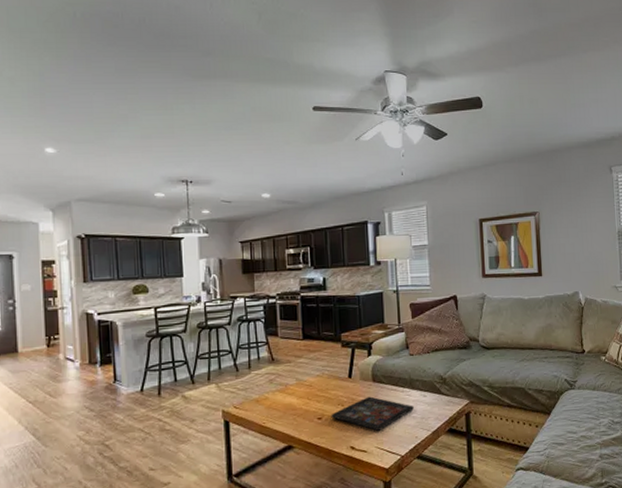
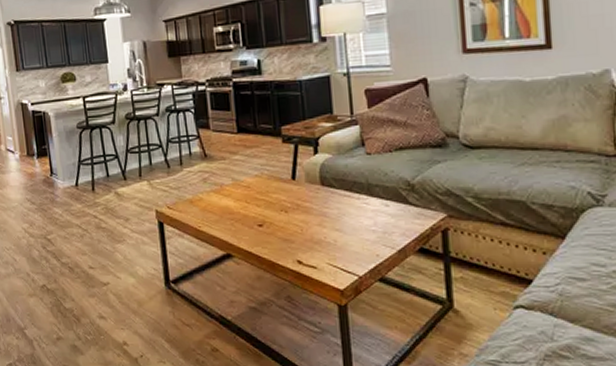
decorative tray: present [331,396,414,431] -> none [273,203,373,244]

